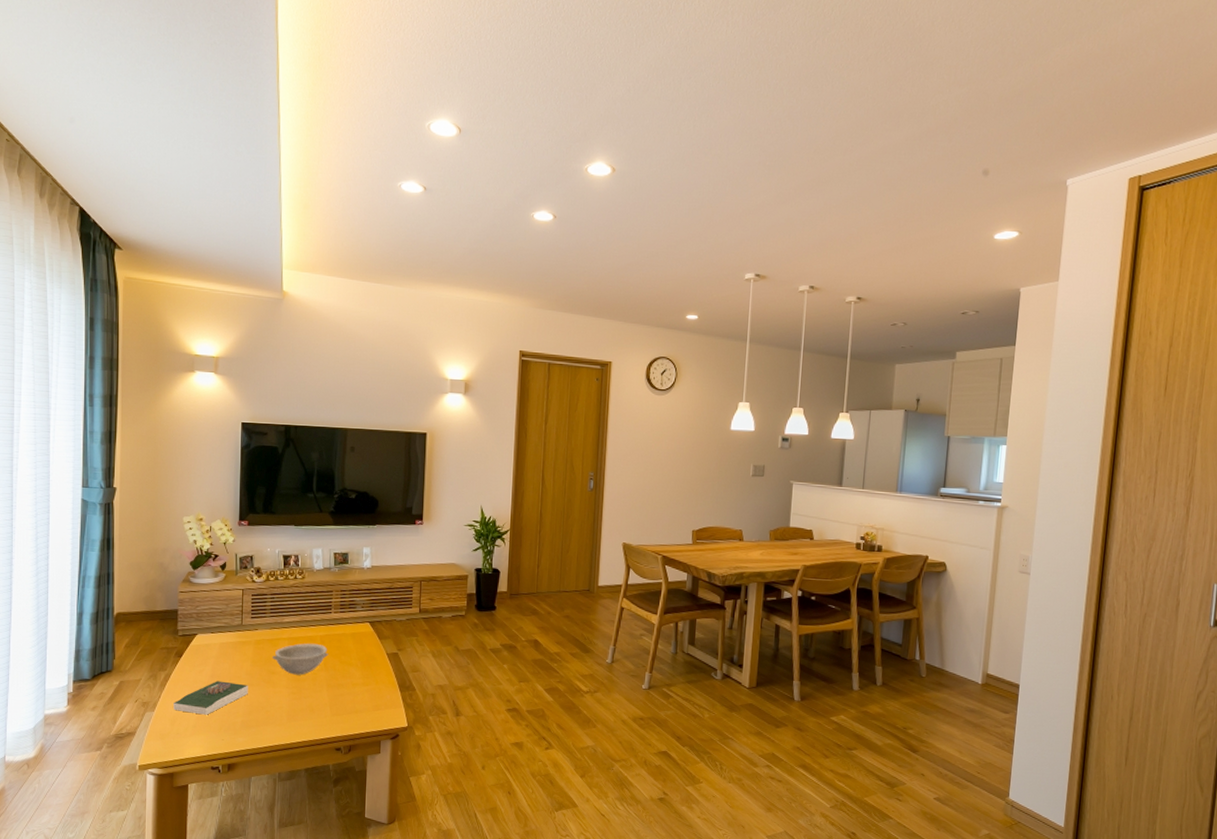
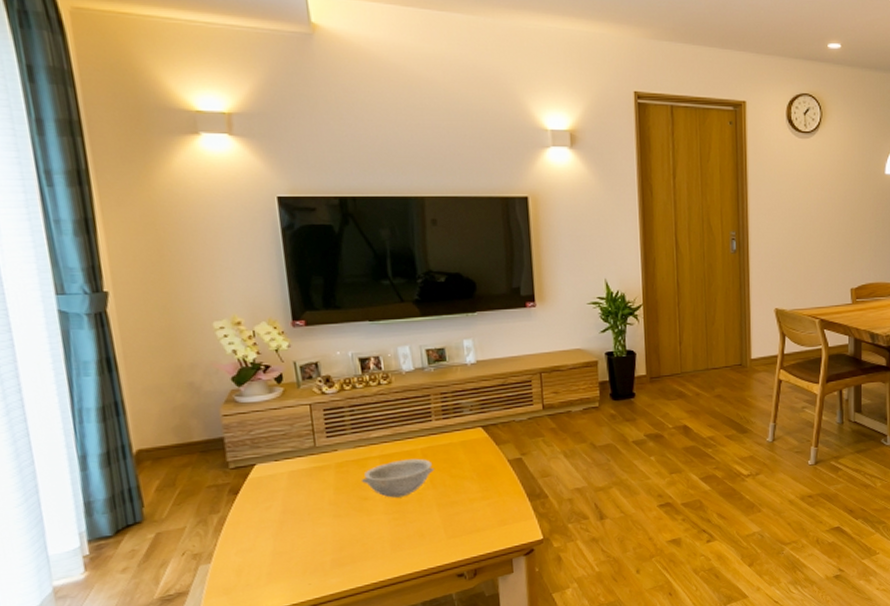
book: present [173,681,248,715] -> none [236,516,336,559]

